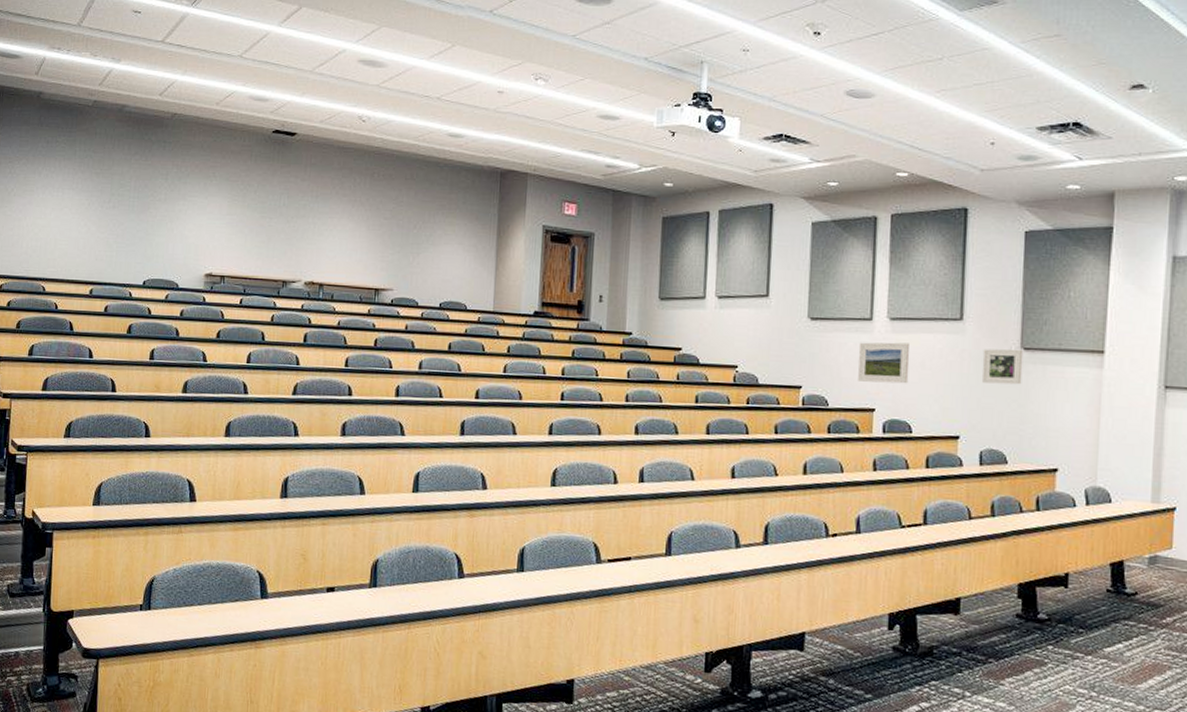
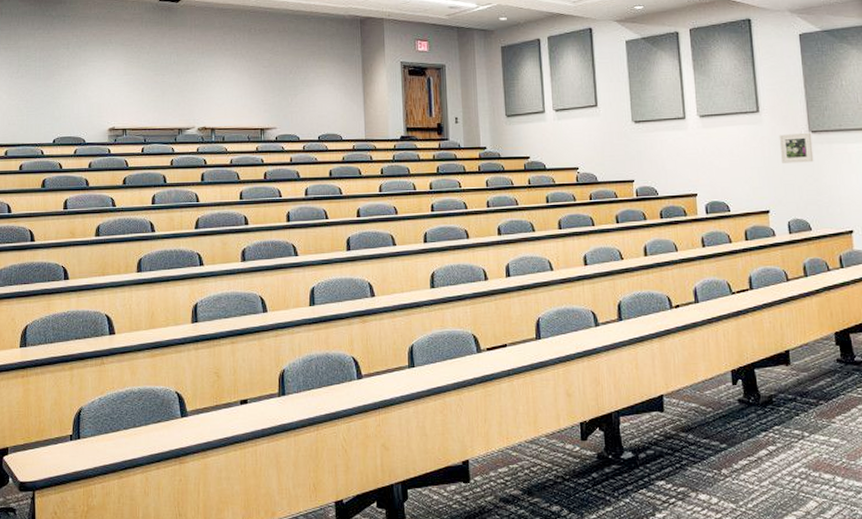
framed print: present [858,342,910,384] -> none [677,135,722,171]

